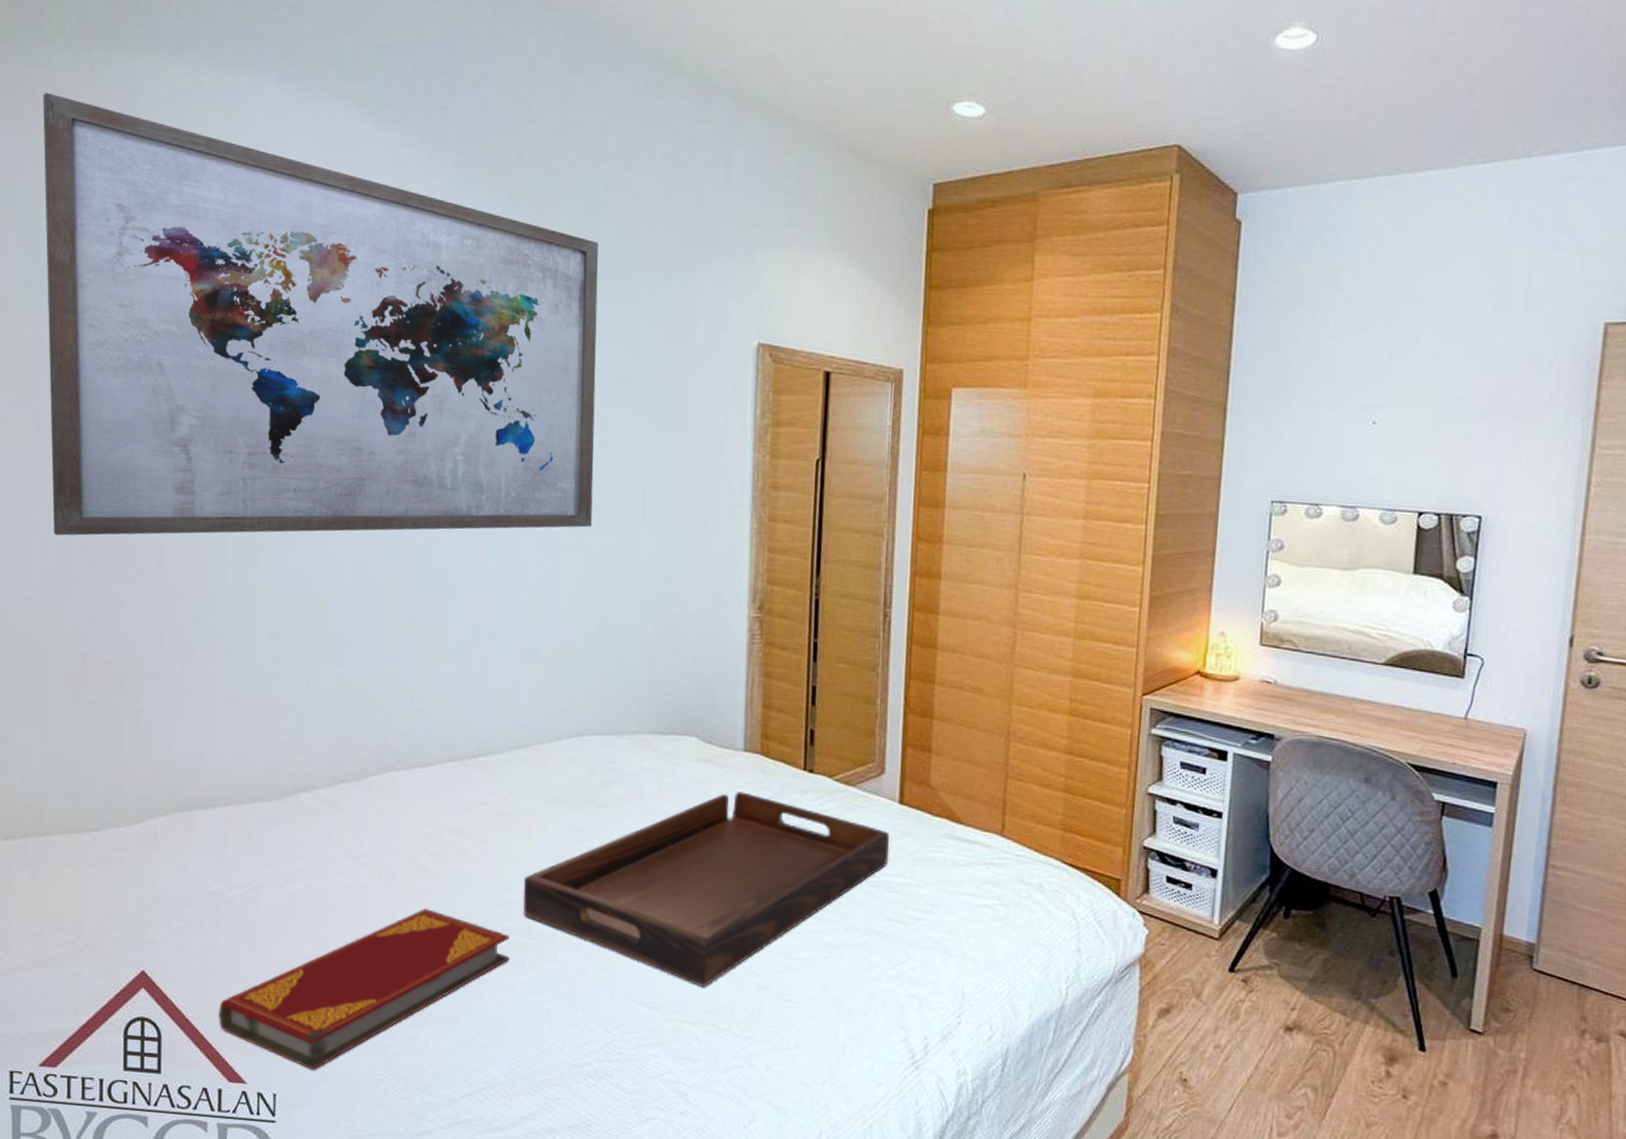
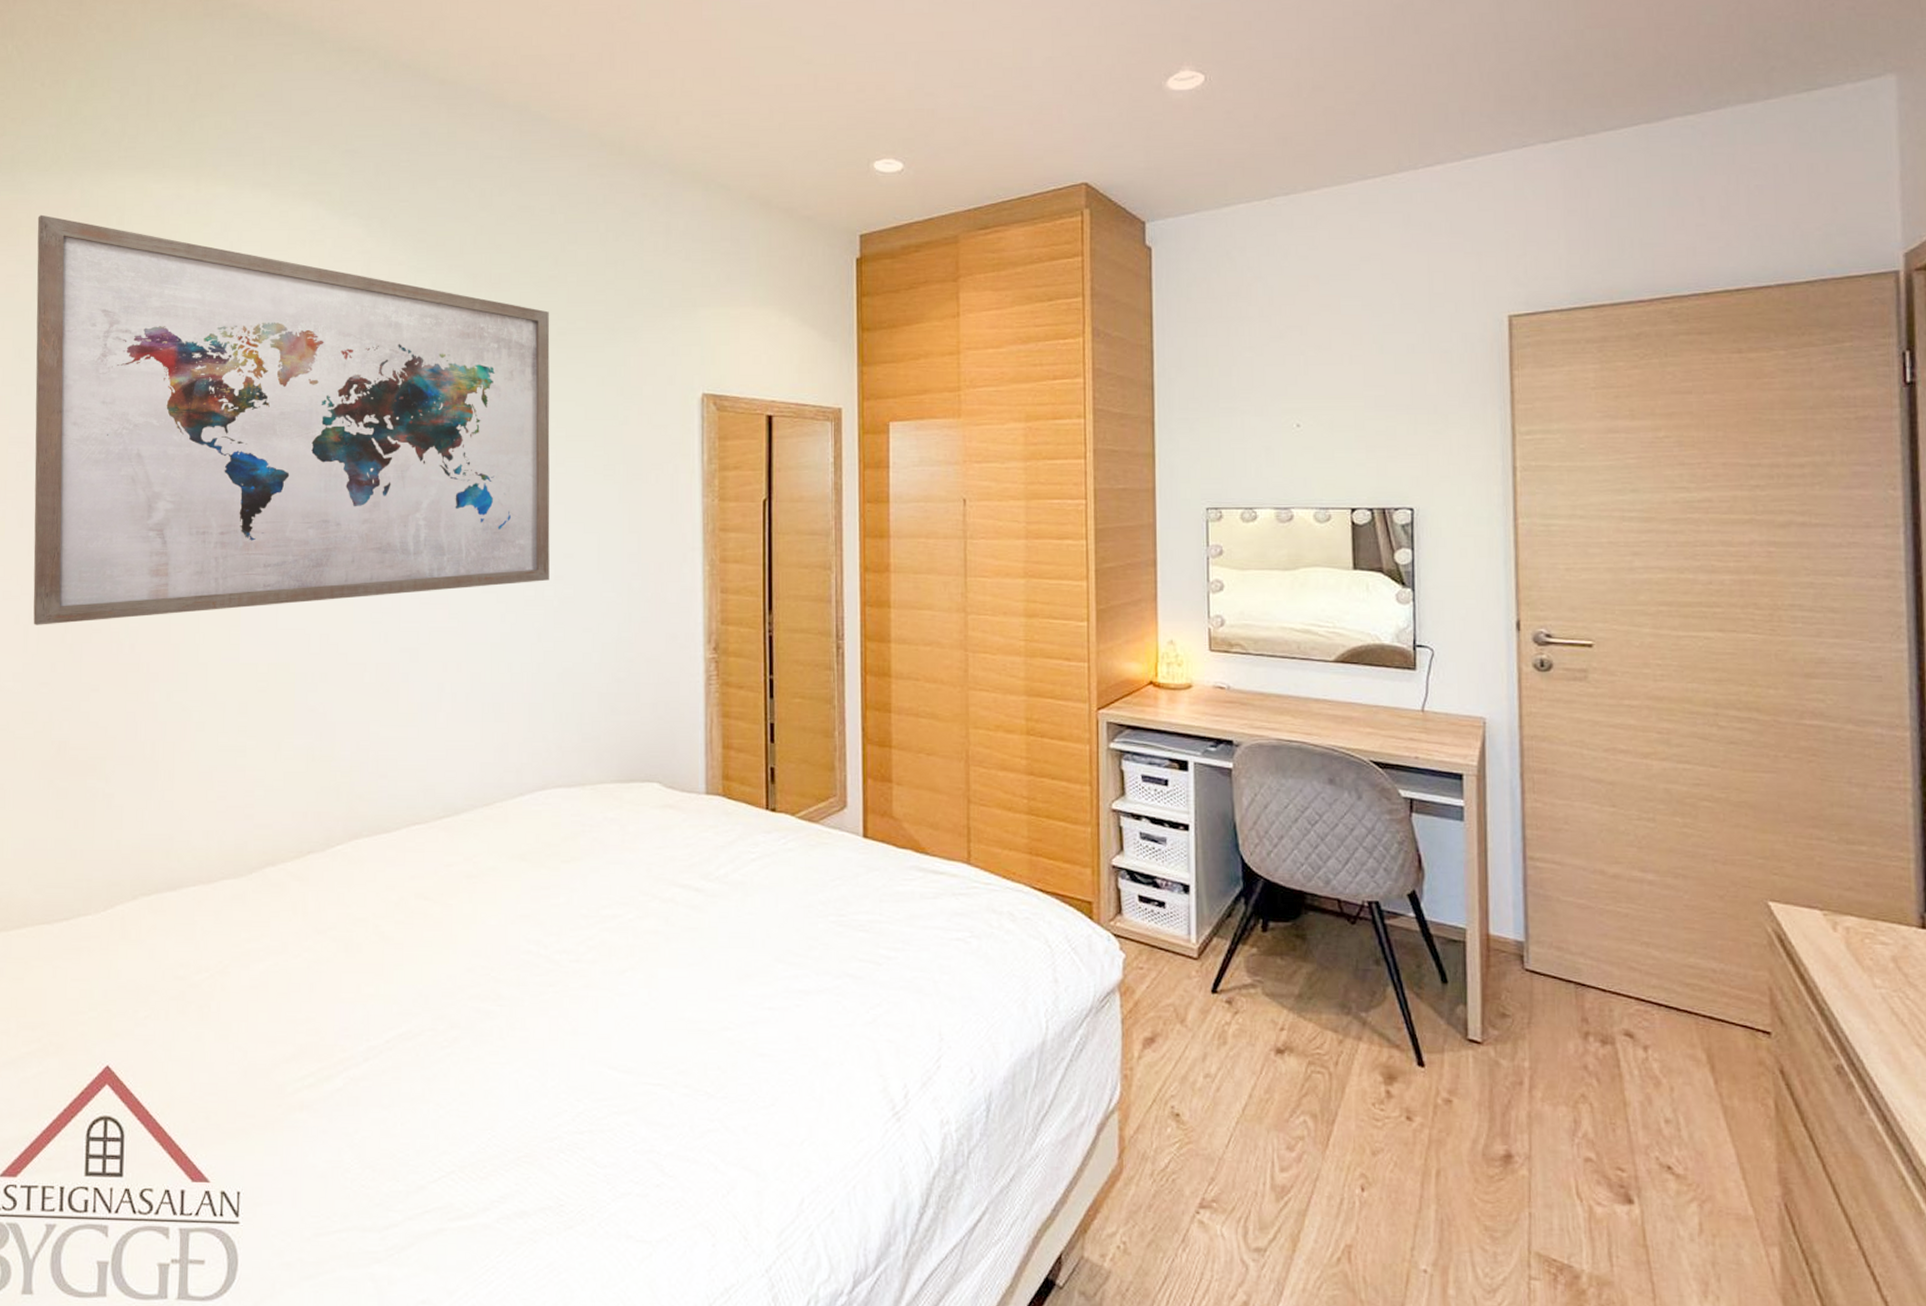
hardback book: present [218,909,510,1070] -> none [182,980,477,1163]
serving tray: present [522,792,890,987] -> none [489,836,856,1045]

